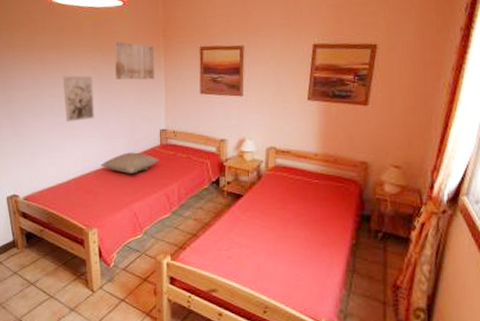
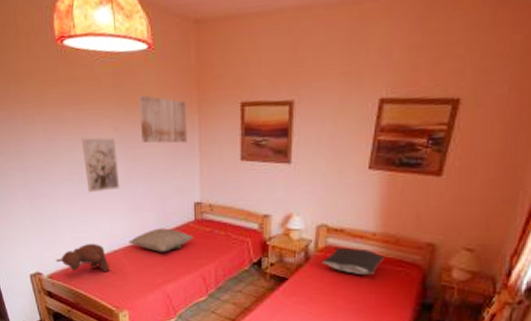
stuffed bear: none [31,166,82,193] -> present [55,243,110,273]
pillow: none [272,166,327,190] -> present [322,247,385,274]

